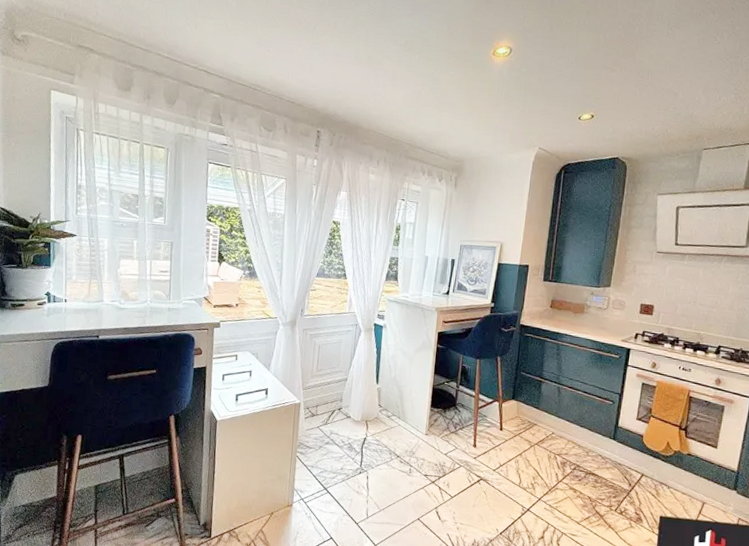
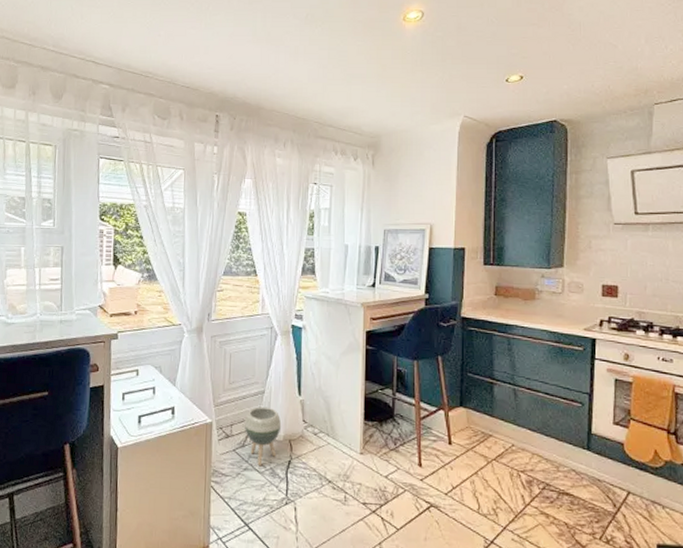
planter: none [327,391,360,442] -> present [244,406,282,467]

